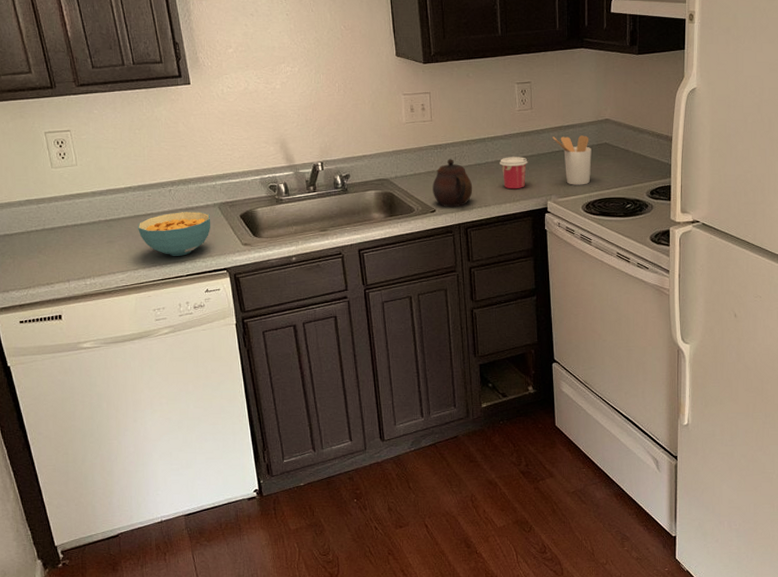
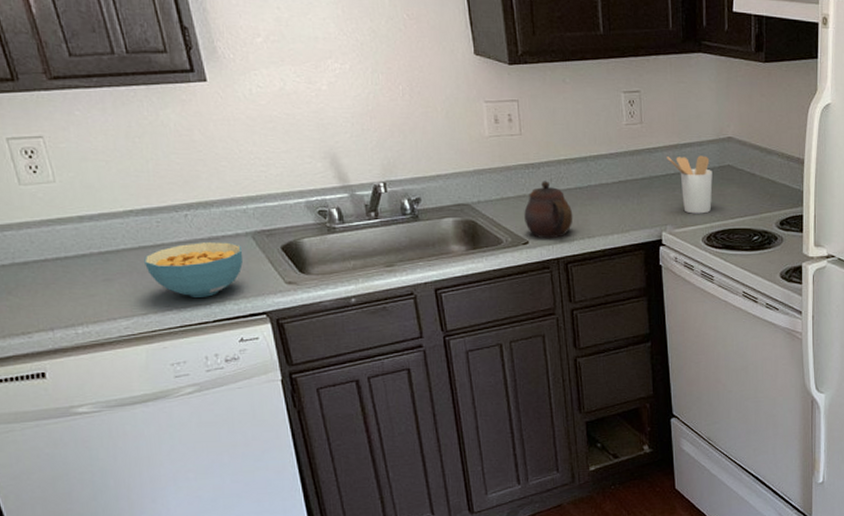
cup: present [500,157,528,190] -> none [605,179,638,218]

